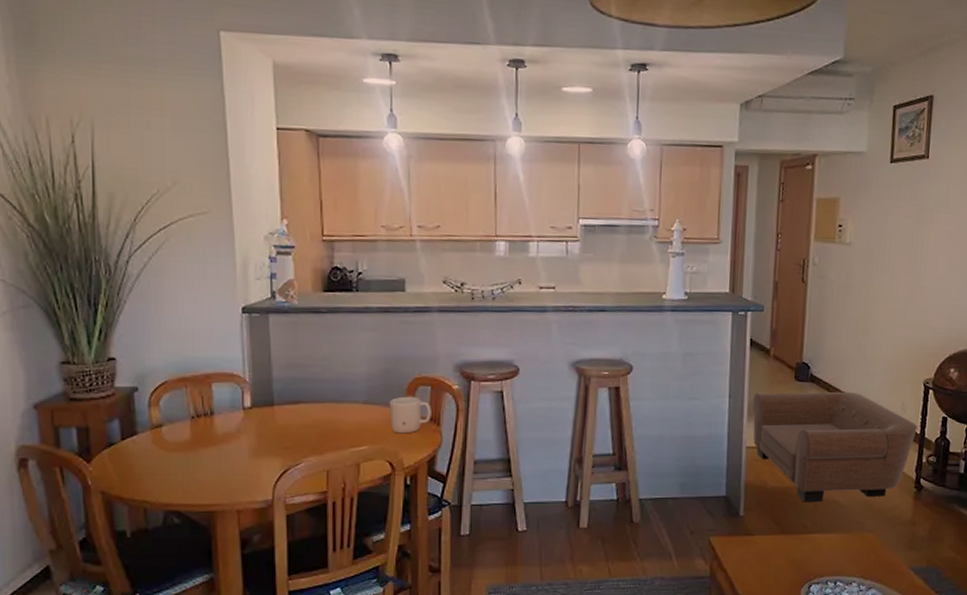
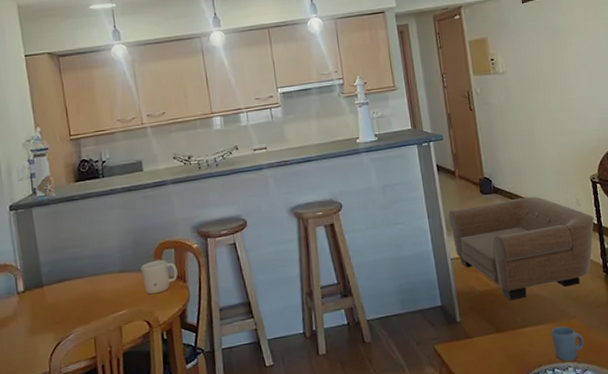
mug: none [841,538,876,577] -> present [550,326,584,363]

